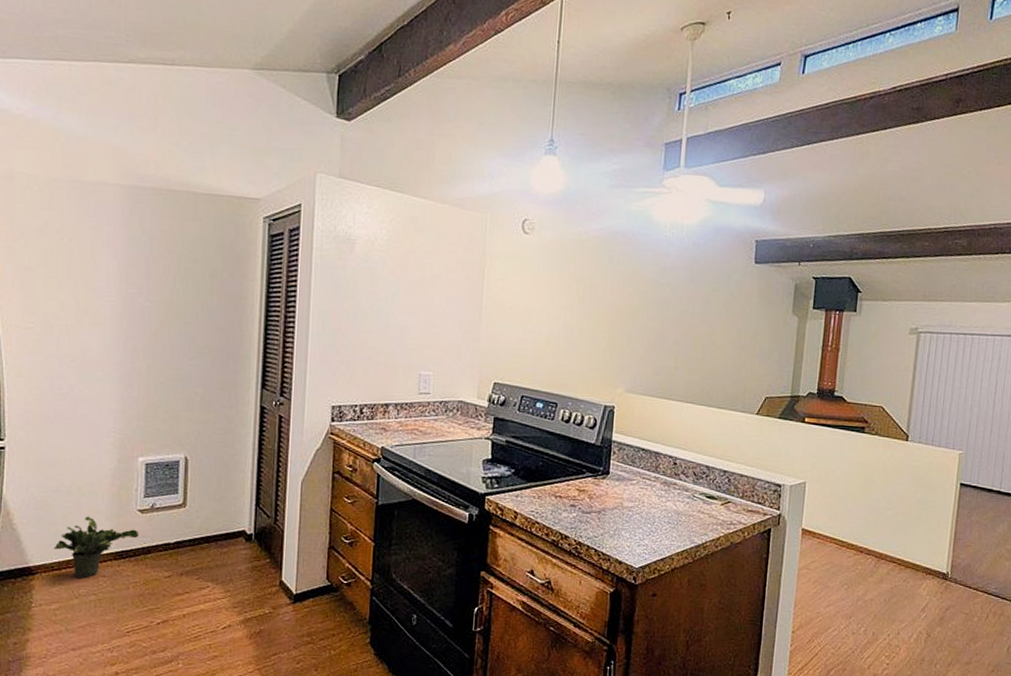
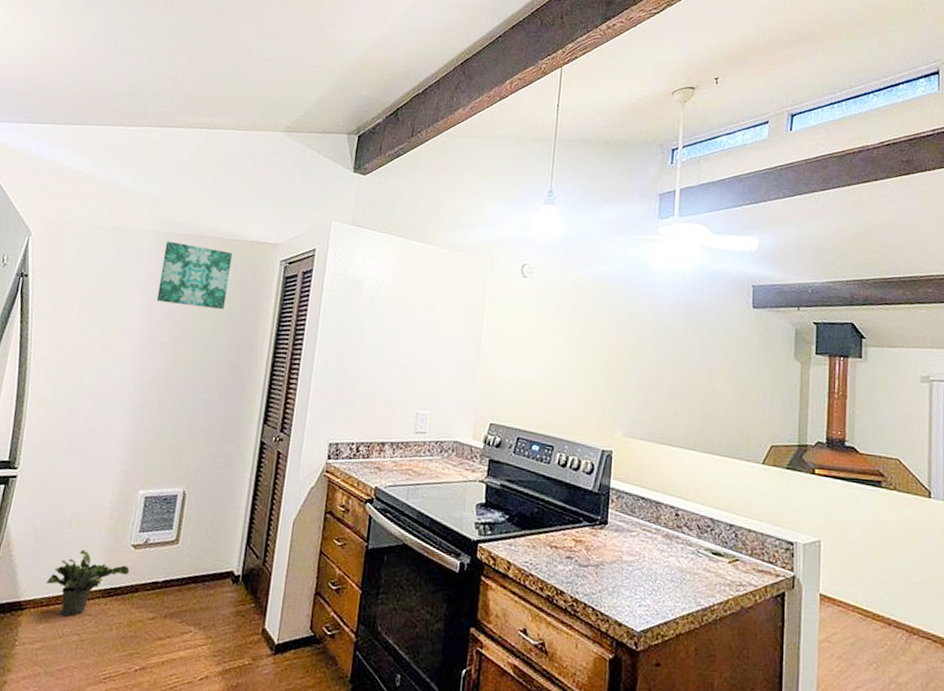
wall art: none [130,196,210,271] -> present [156,241,233,310]

